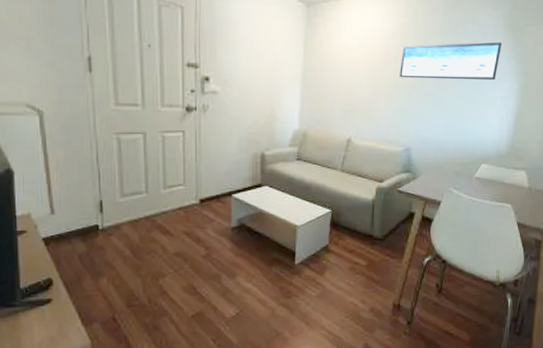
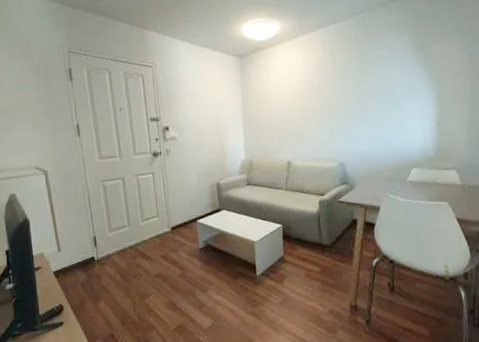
wall art: present [399,42,502,81] -> none [324,60,413,104]

